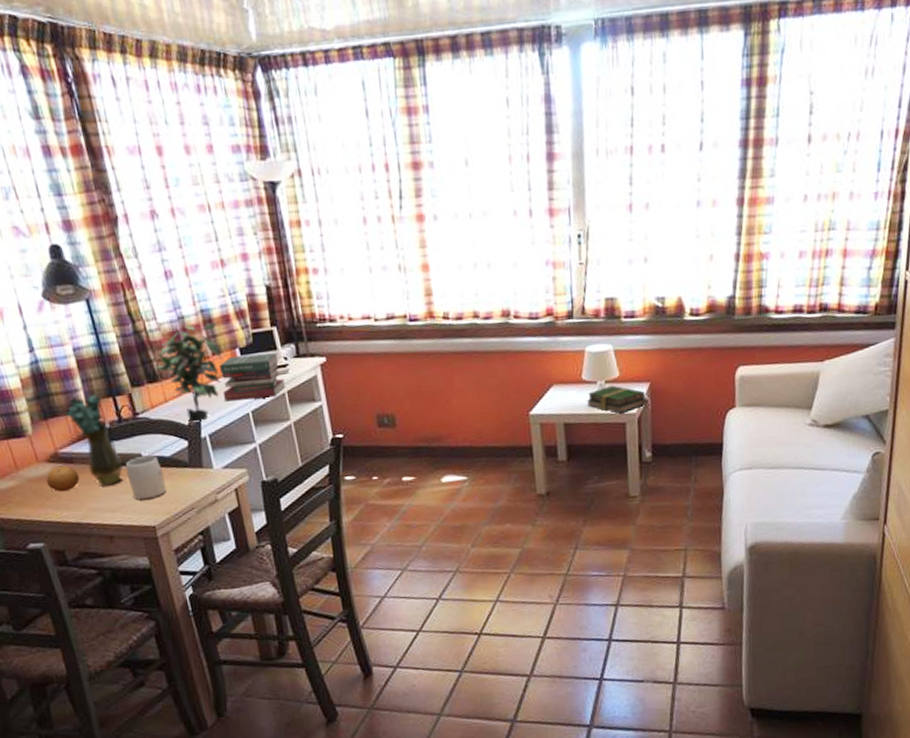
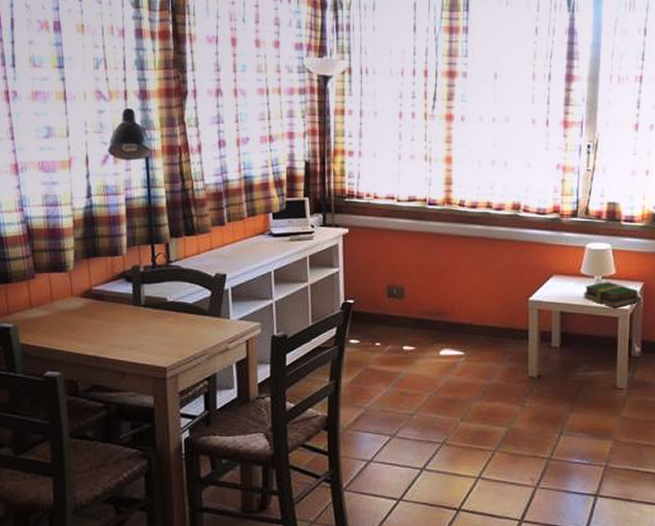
fruit: present [46,466,80,492] -> none [76,303,106,326]
vase: present [65,393,124,485] -> none [107,238,149,323]
mug: present [125,456,166,500] -> none [150,301,183,341]
potted plant: present [154,322,221,421] -> none [194,189,257,273]
books: present [219,352,286,401] -> none [250,220,309,259]

